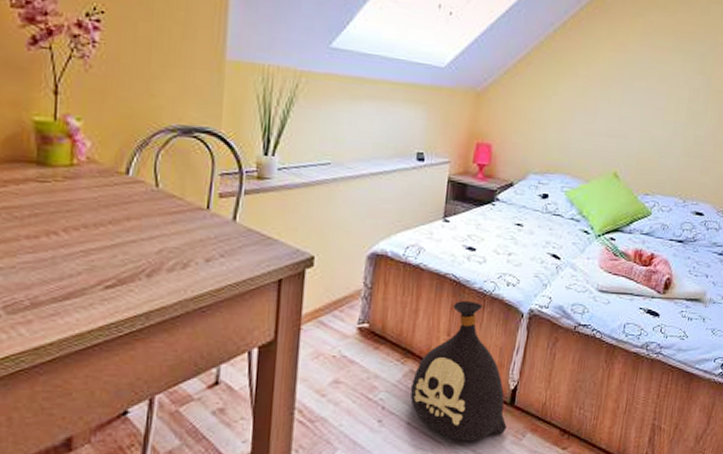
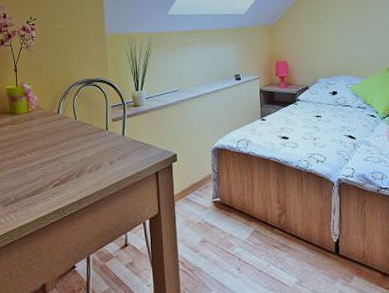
bag: present [410,301,507,441] -> none [257,176,336,283]

